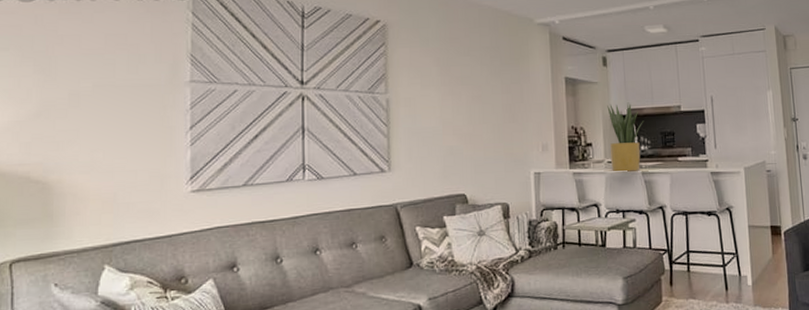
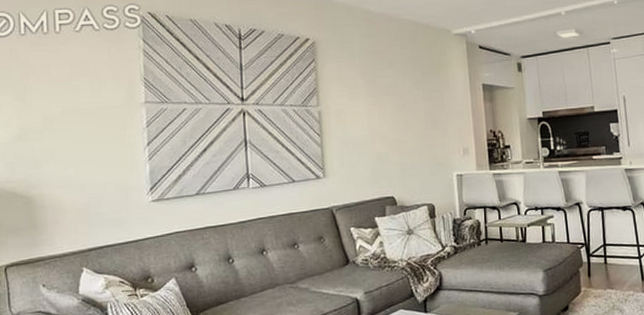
planter: present [607,102,643,172] -> none [523,105,558,172]

